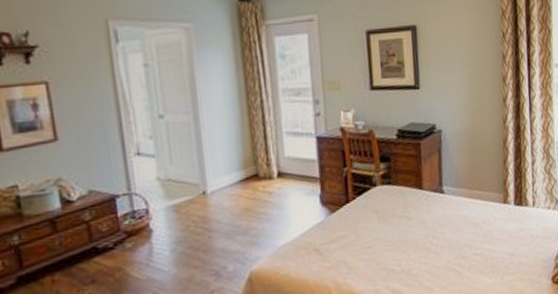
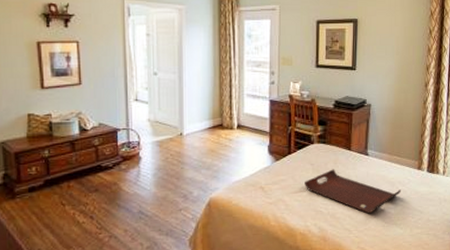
serving tray: none [369,215,487,265] -> present [305,169,402,214]

